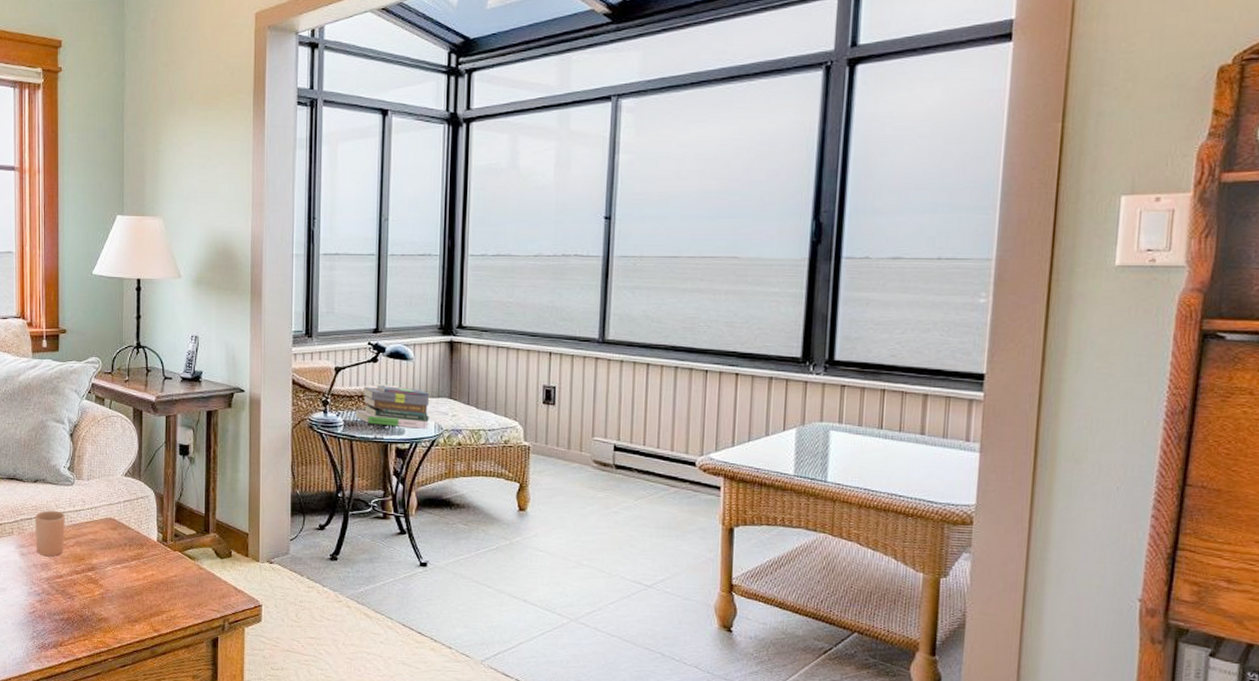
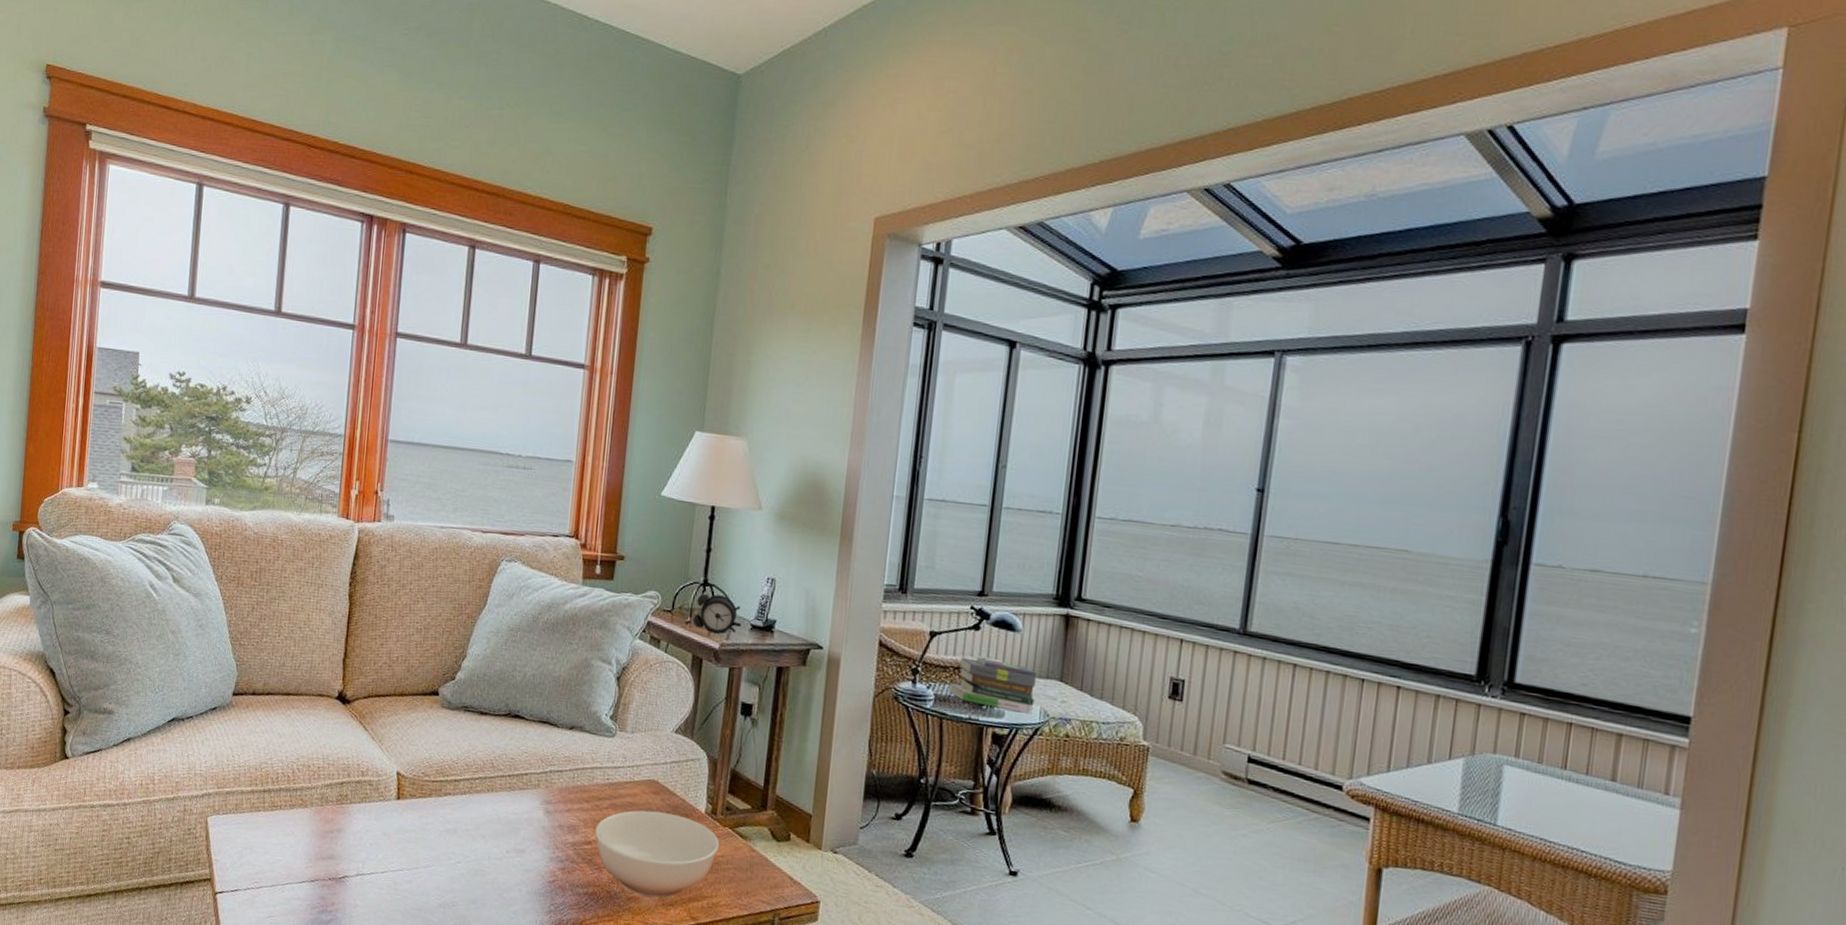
mug: present [34,510,65,556] -> none [564,763,602,818]
bowl: none [65,544,172,617] -> present [595,810,720,898]
alarm clock: none [130,355,171,388] -> present [692,593,741,634]

